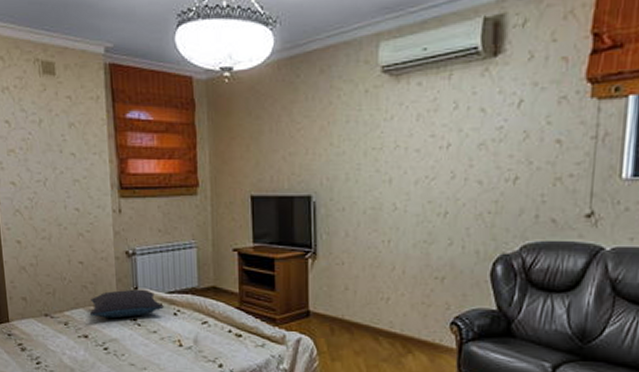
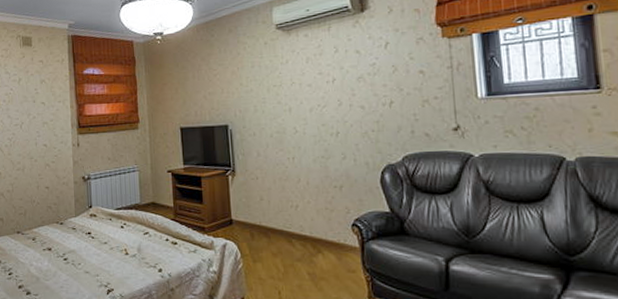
pillow: present [89,289,164,319] -> none [53,207,113,233]

